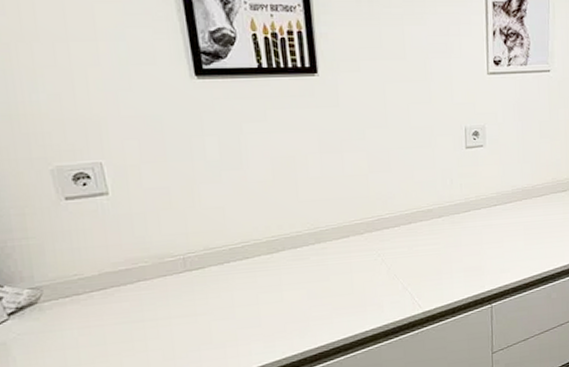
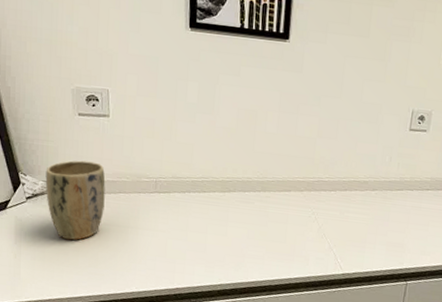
plant pot: none [30,251,122,354] -> present [45,160,106,241]

